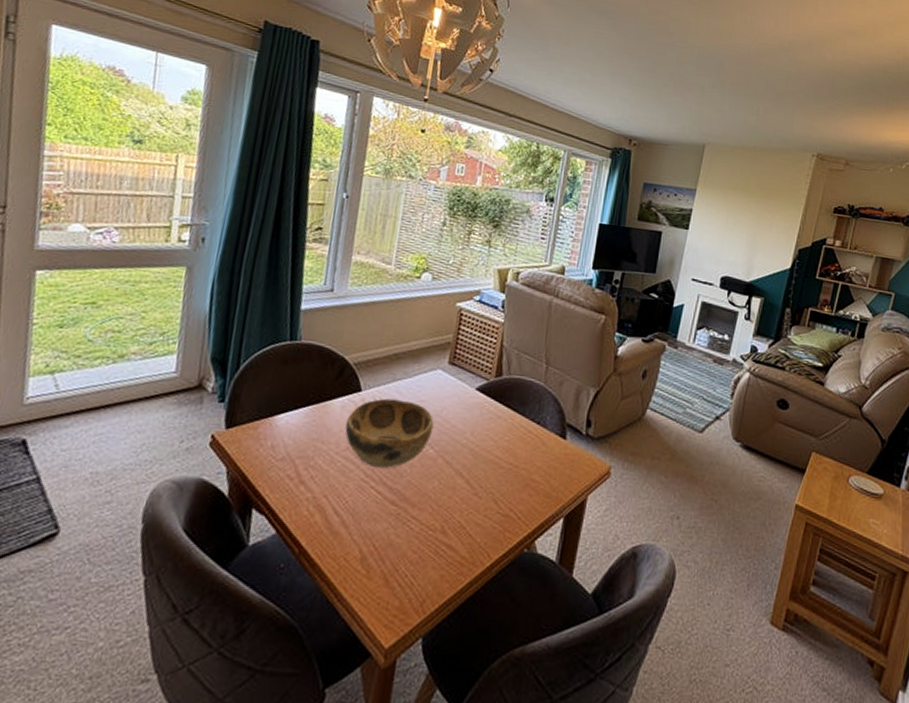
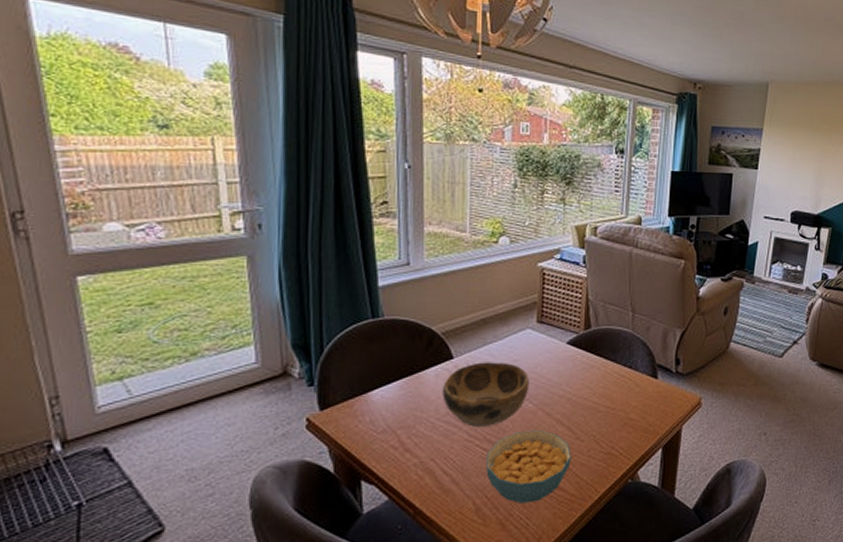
cereal bowl: none [377,478,467,560] -> present [486,430,571,503]

